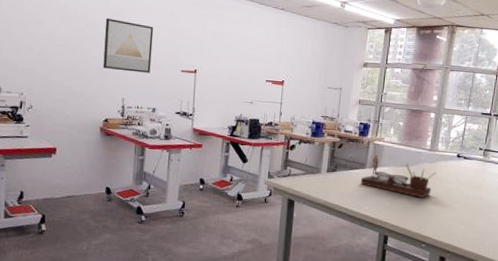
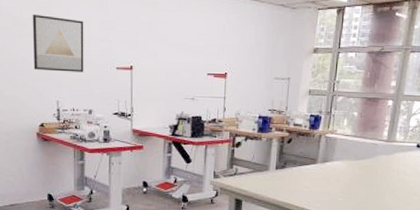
desk organizer: present [360,155,437,198] -> none [311,148,394,192]

